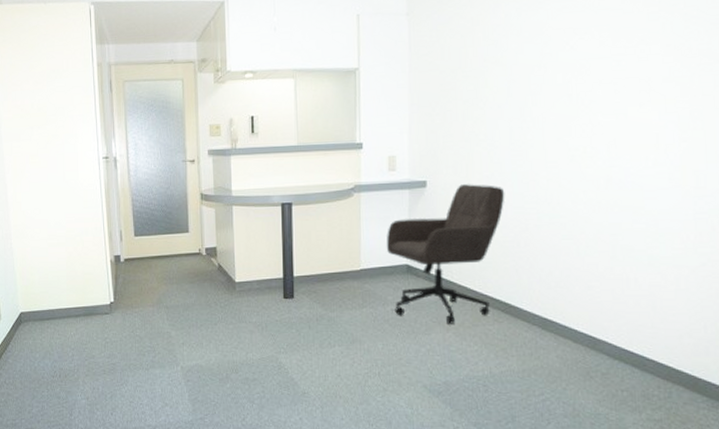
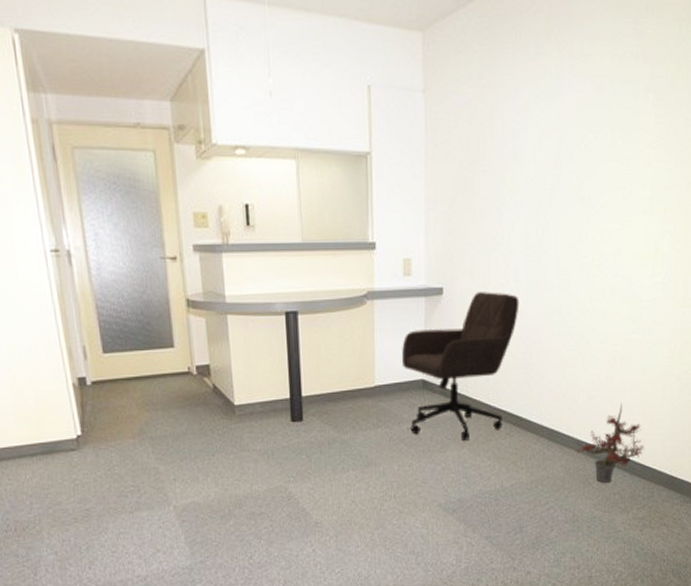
potted plant: none [569,295,657,377] -> present [572,403,644,483]

